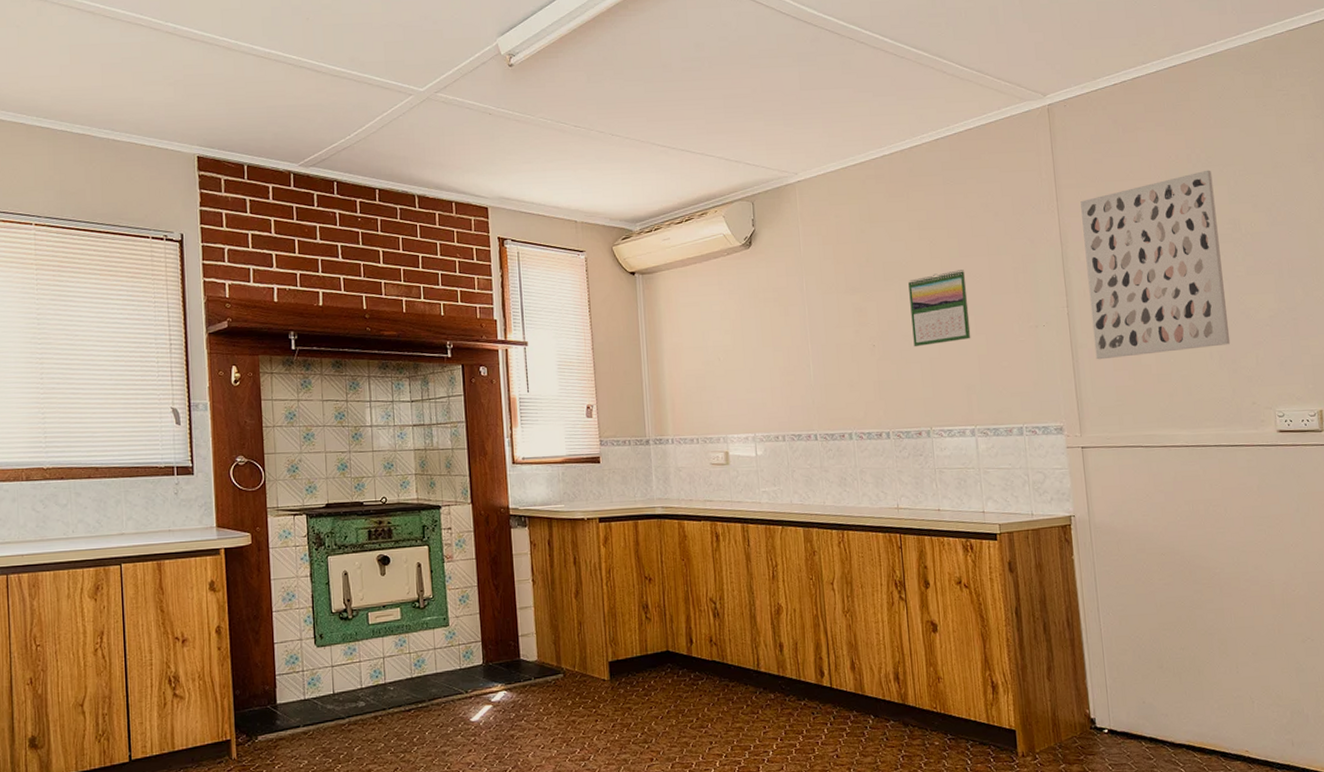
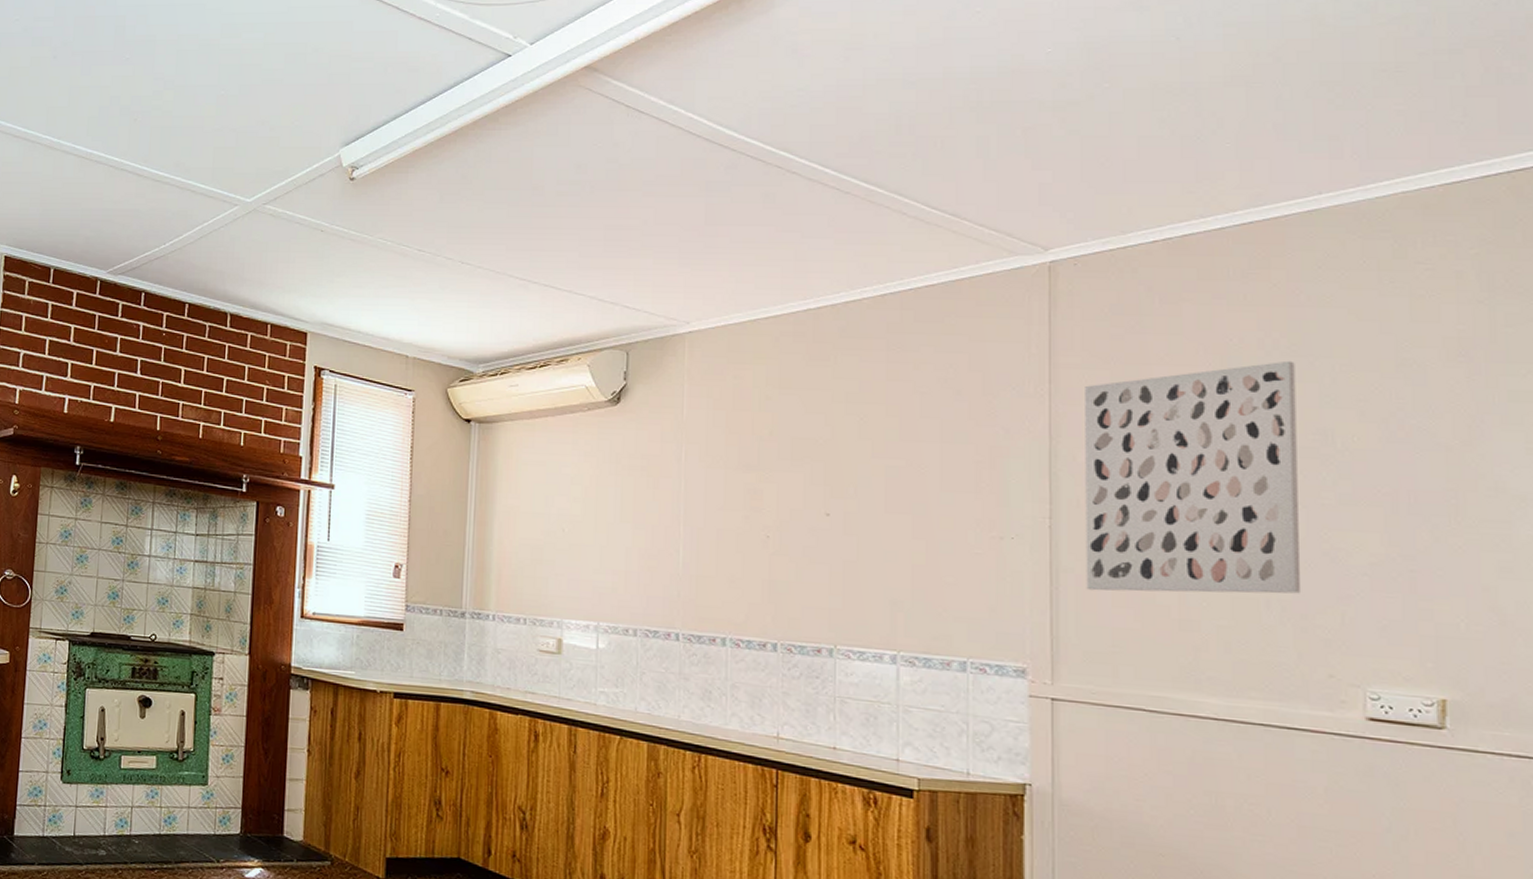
calendar: present [908,270,971,347] -> none [823,456,906,545]

